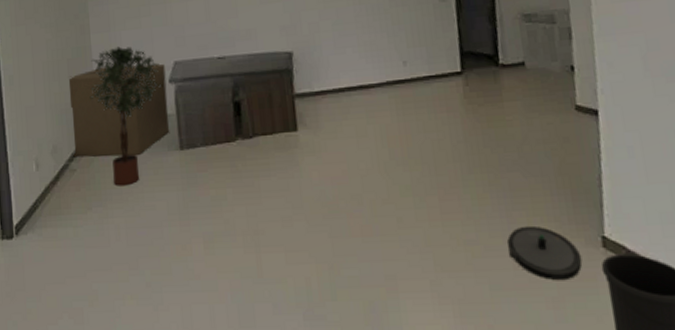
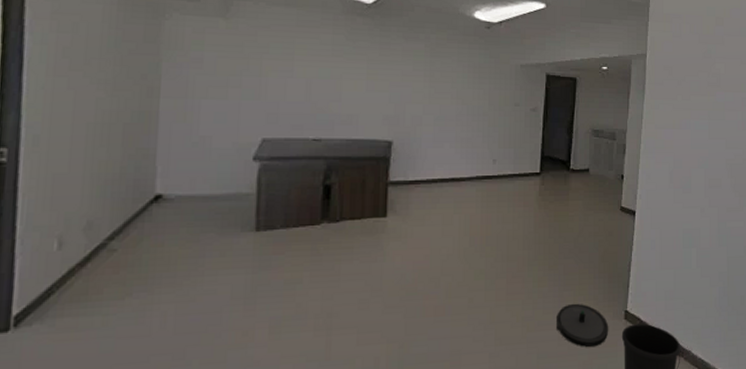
cardboard box: present [68,64,170,158] -> none [115,137,250,236]
potted tree: present [90,46,164,186] -> none [148,116,246,269]

